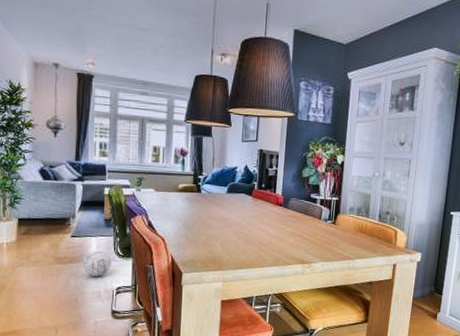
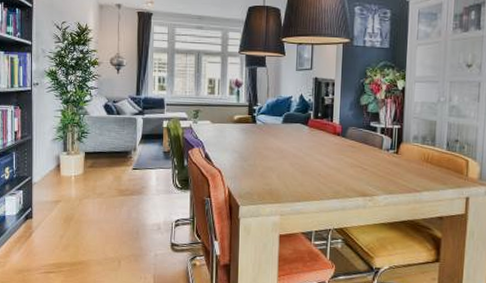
ball: present [83,250,111,277] -> none [144,182,170,209]

